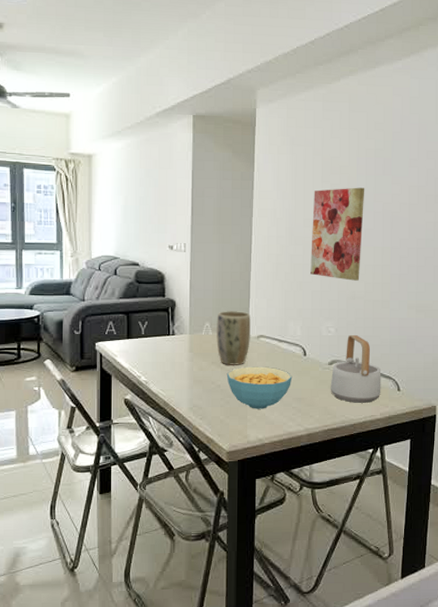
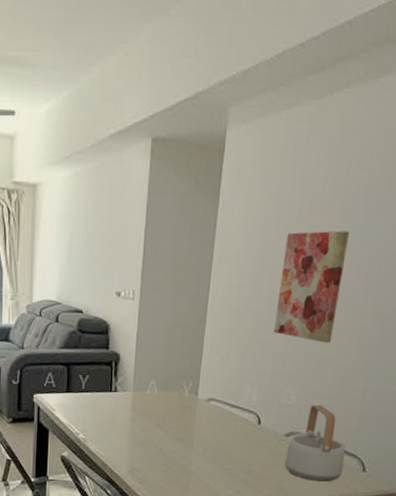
plant pot: present [216,311,251,365] -> none [162,368,202,430]
cereal bowl: present [226,366,293,409] -> none [170,431,243,479]

